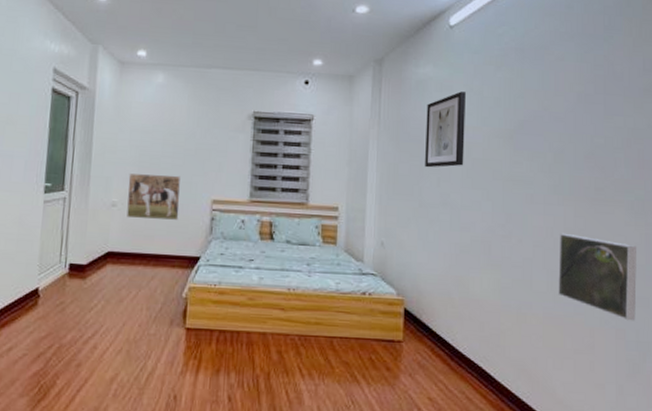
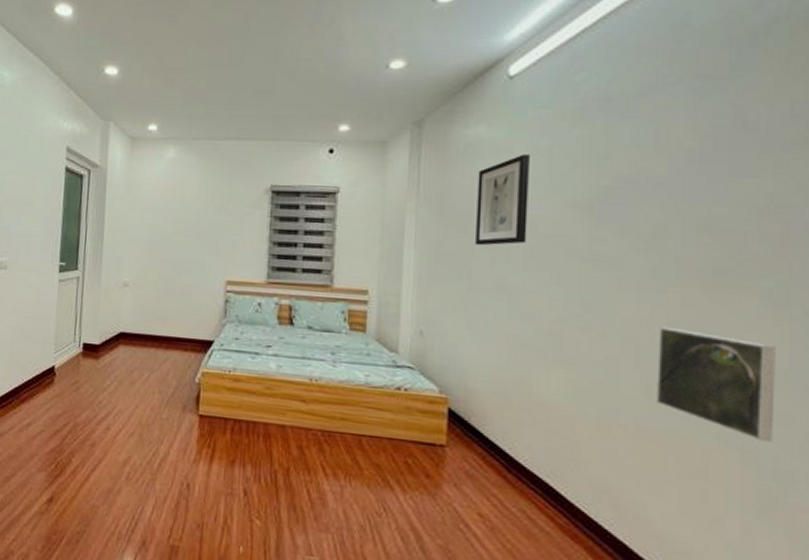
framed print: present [126,174,182,220] -> none [138,253,194,302]

